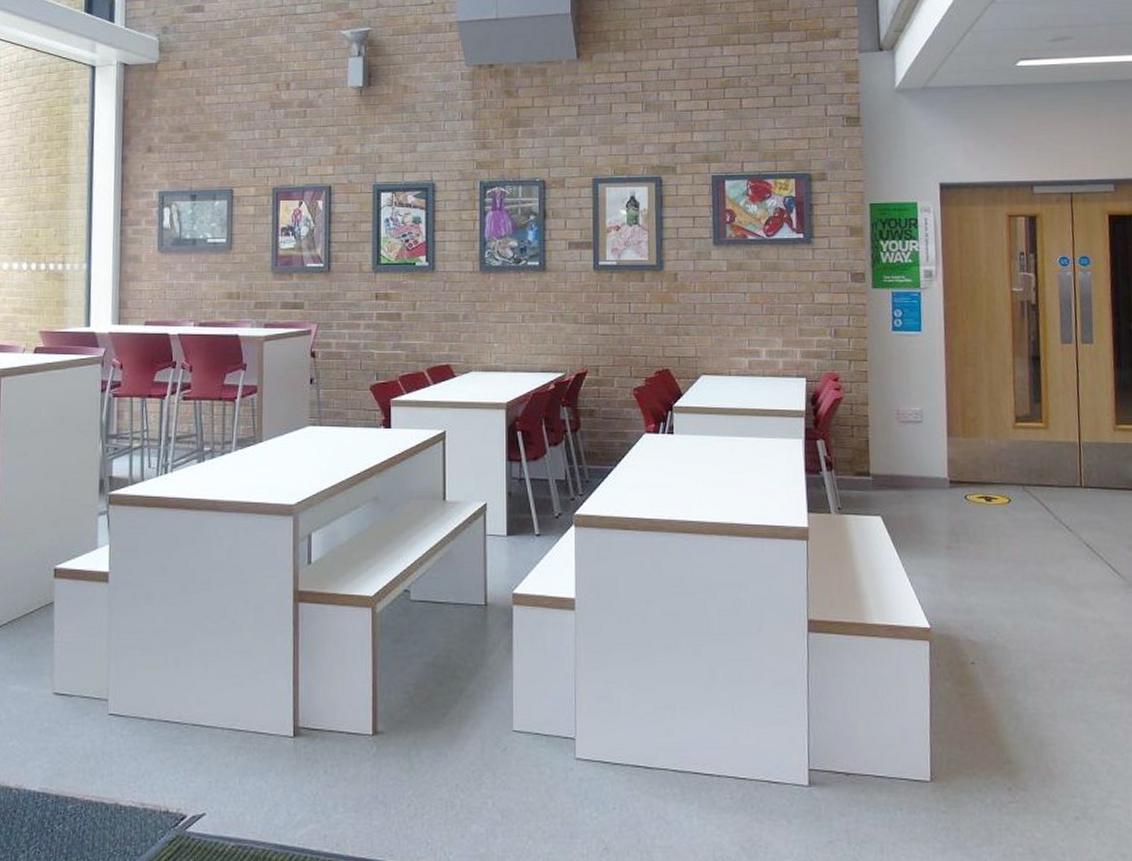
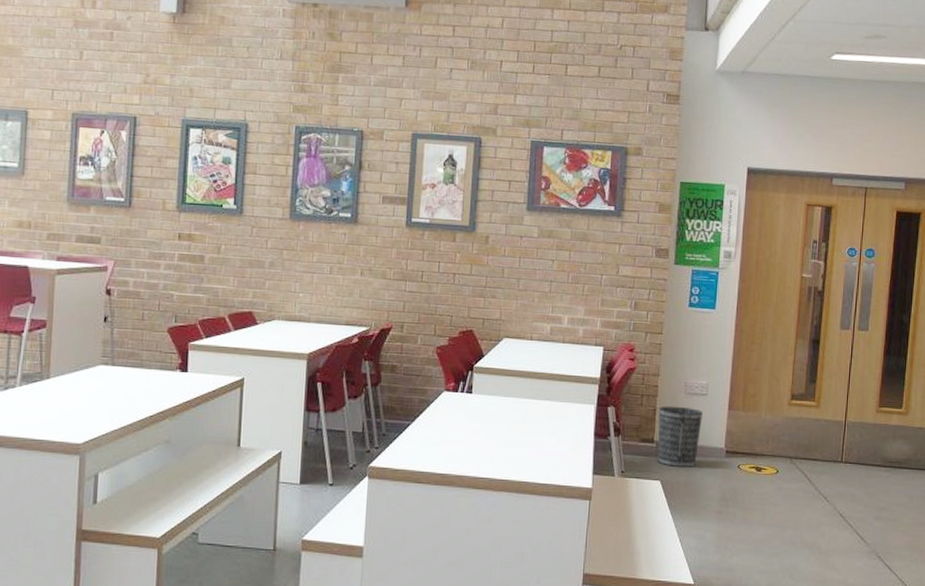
wastebasket: none [871,436,920,500] -> present [657,406,703,467]

